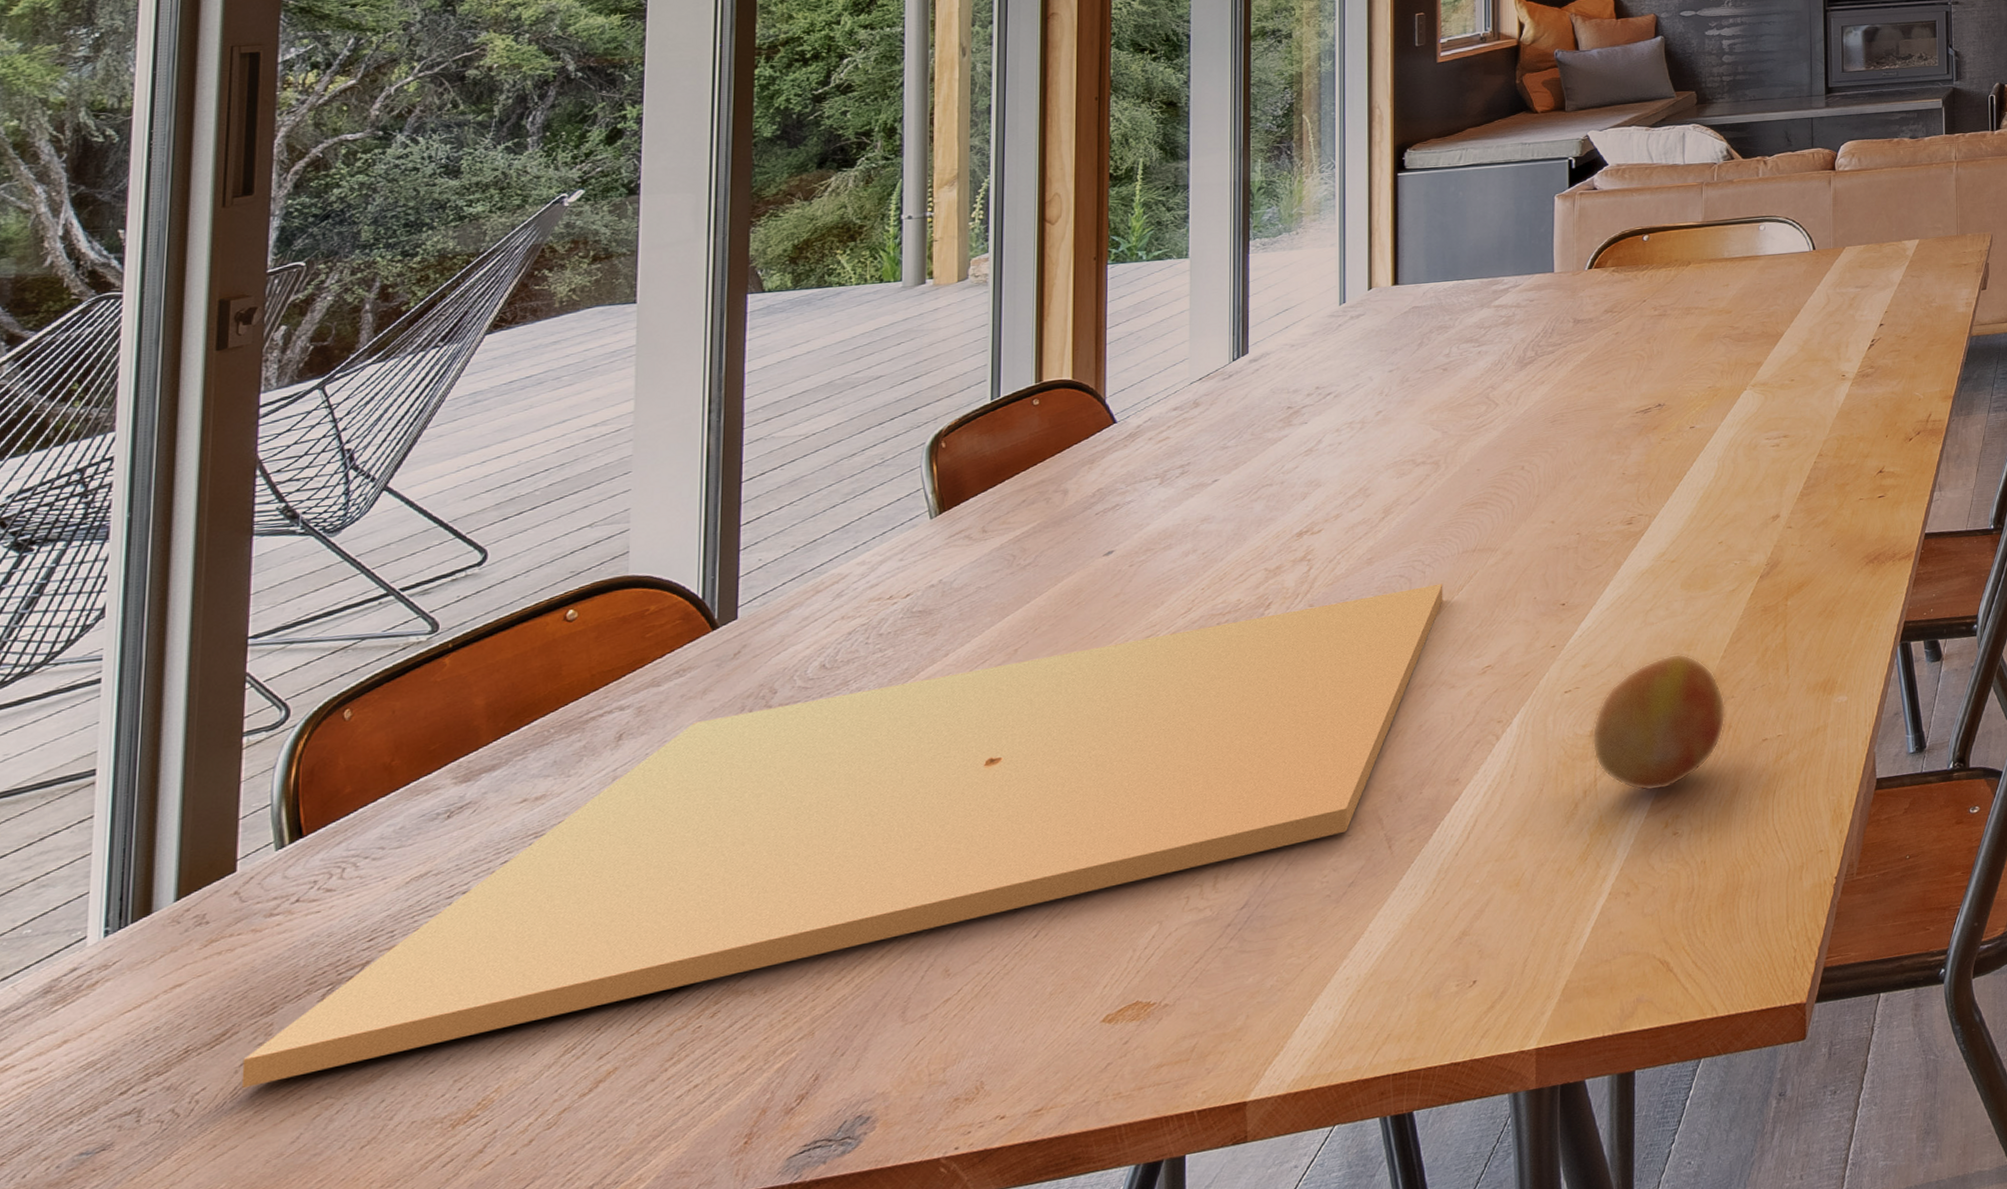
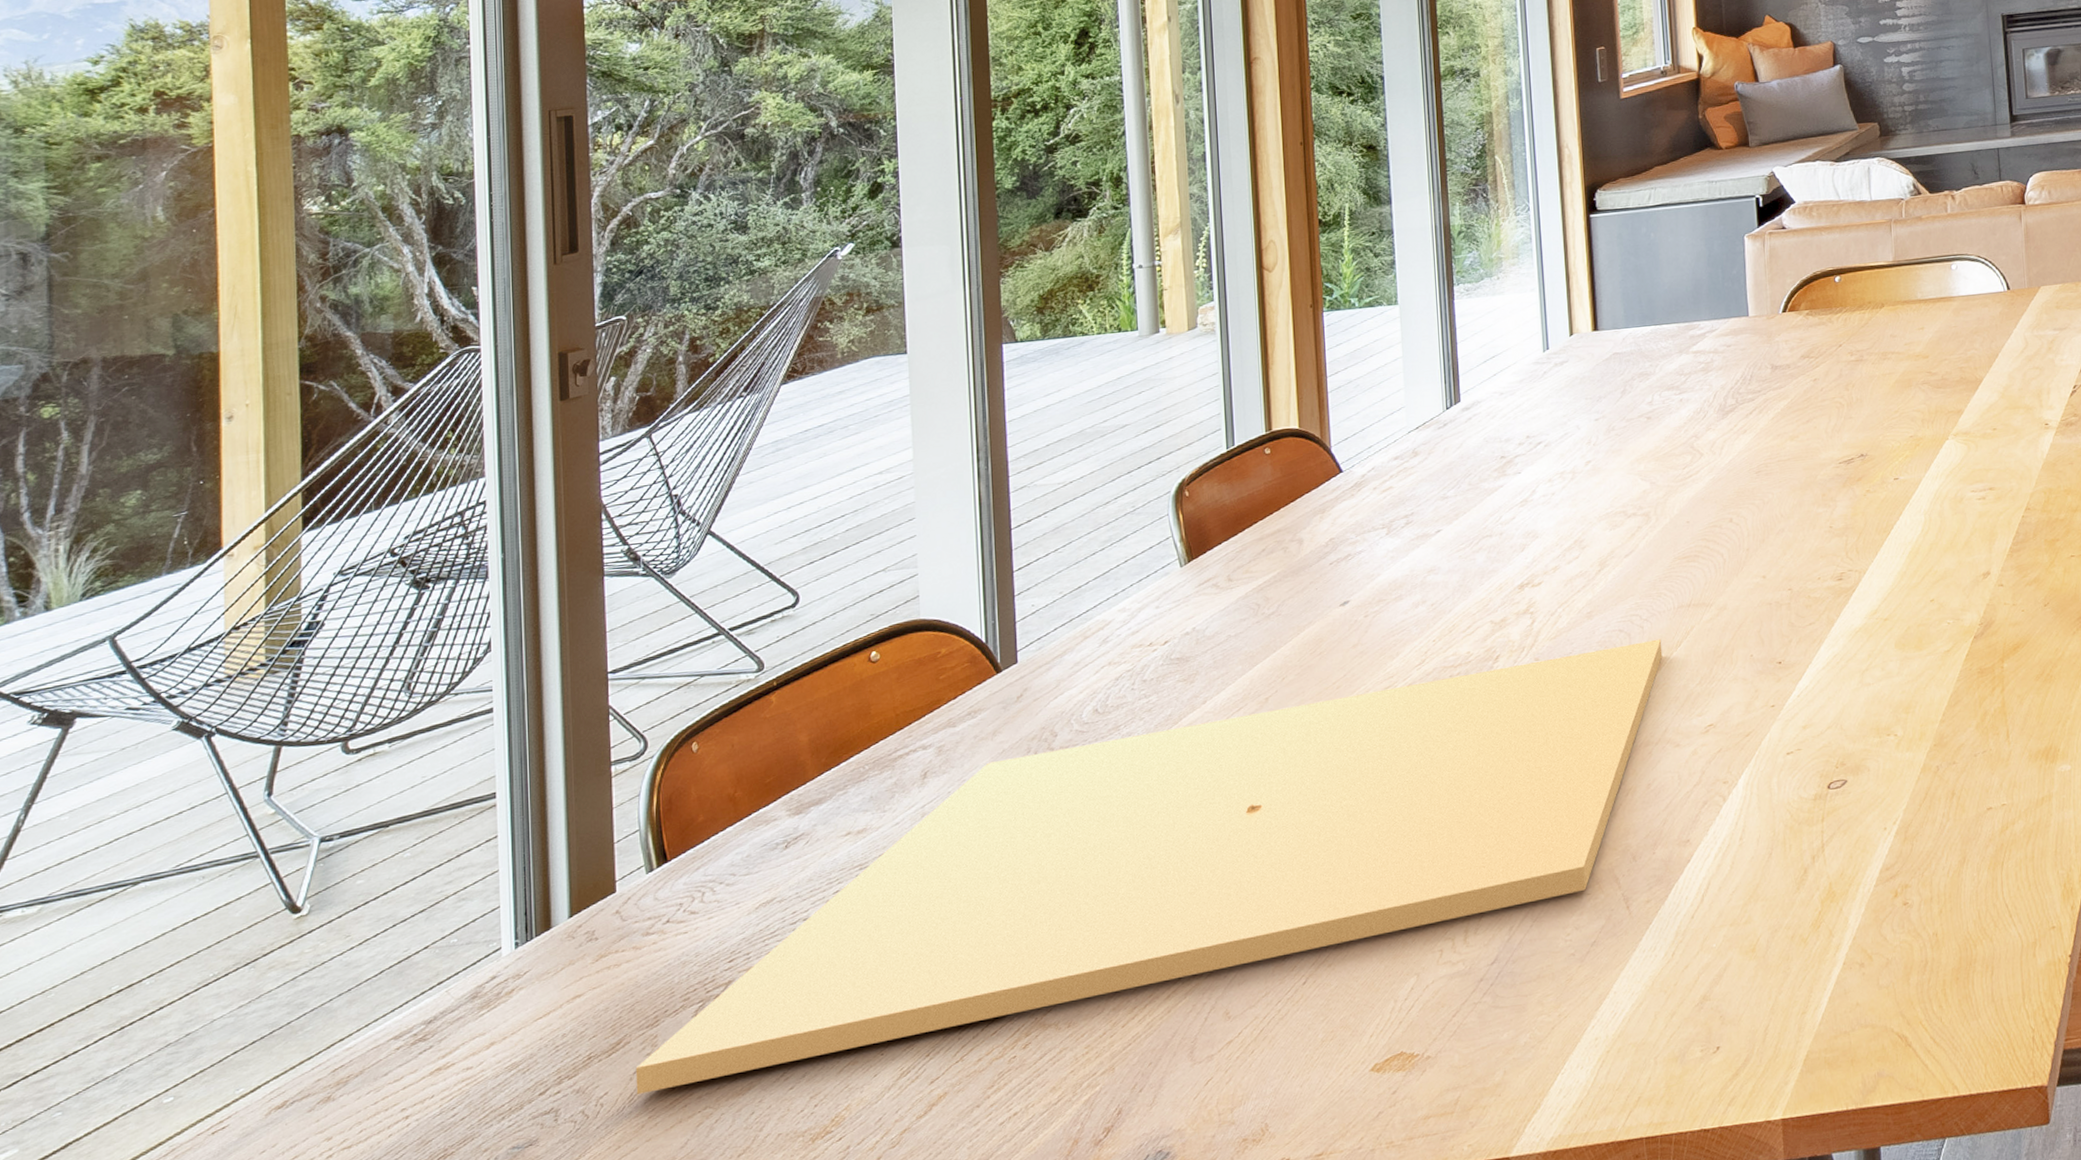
fruit: present [1592,653,1726,792] -> none [1816,716,1949,860]

